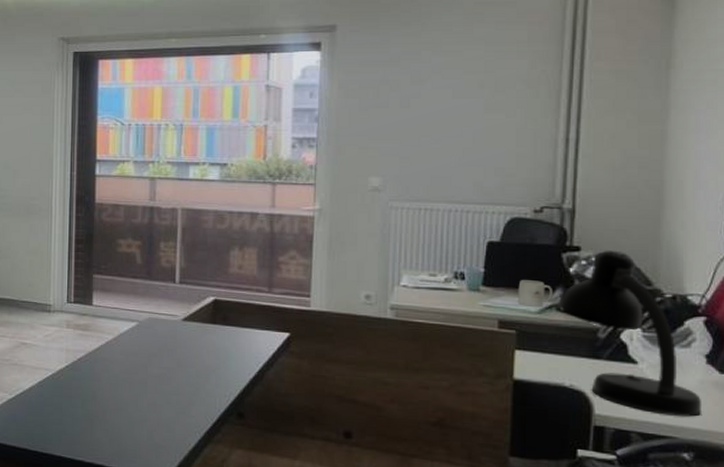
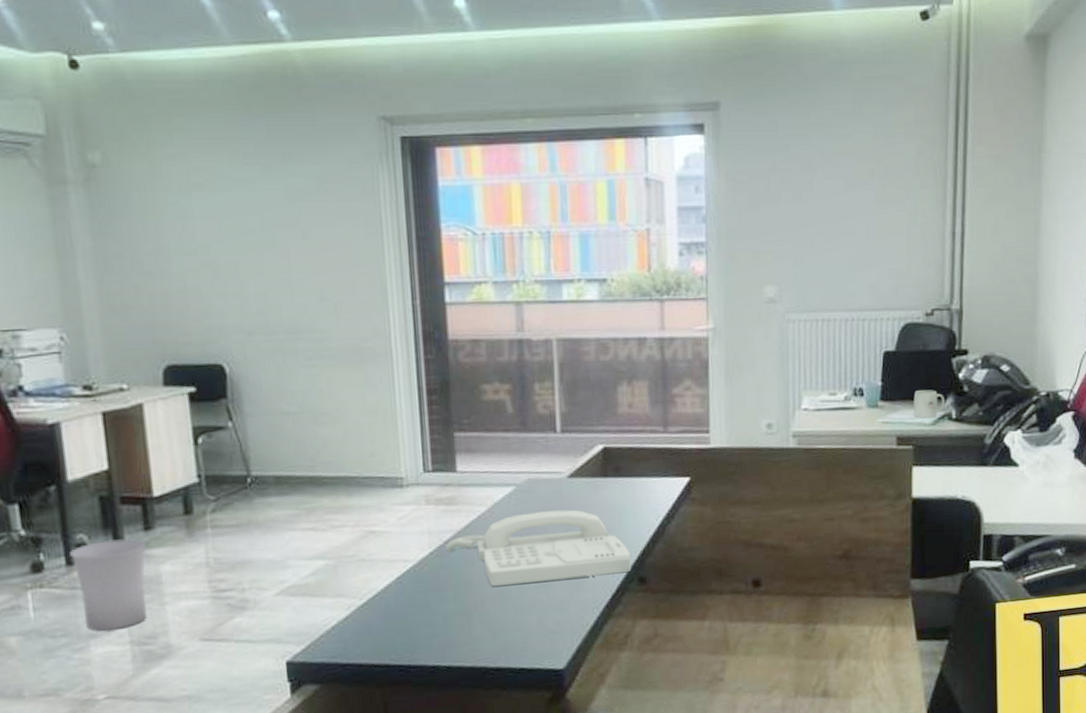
telephone: none [78,345,232,407] -> present [445,509,632,586]
desk lamp: present [558,250,701,417] -> none [949,351,1070,514]

